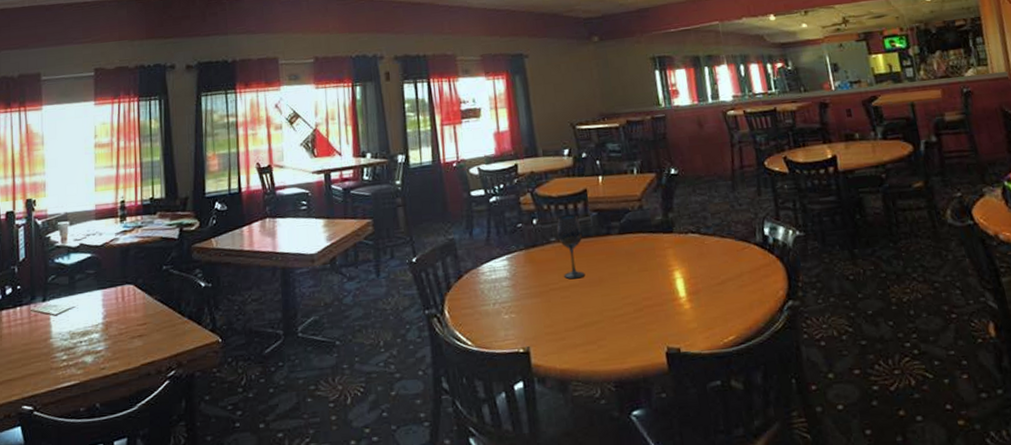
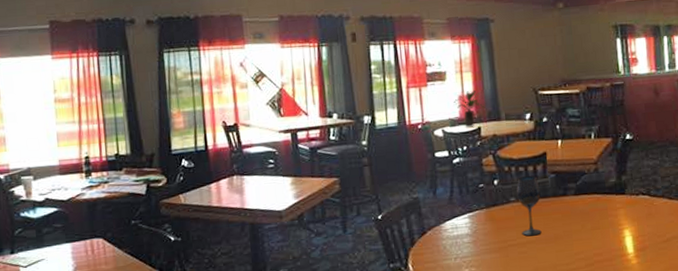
potted plant: none [488,127,521,165] -> present [453,90,484,128]

